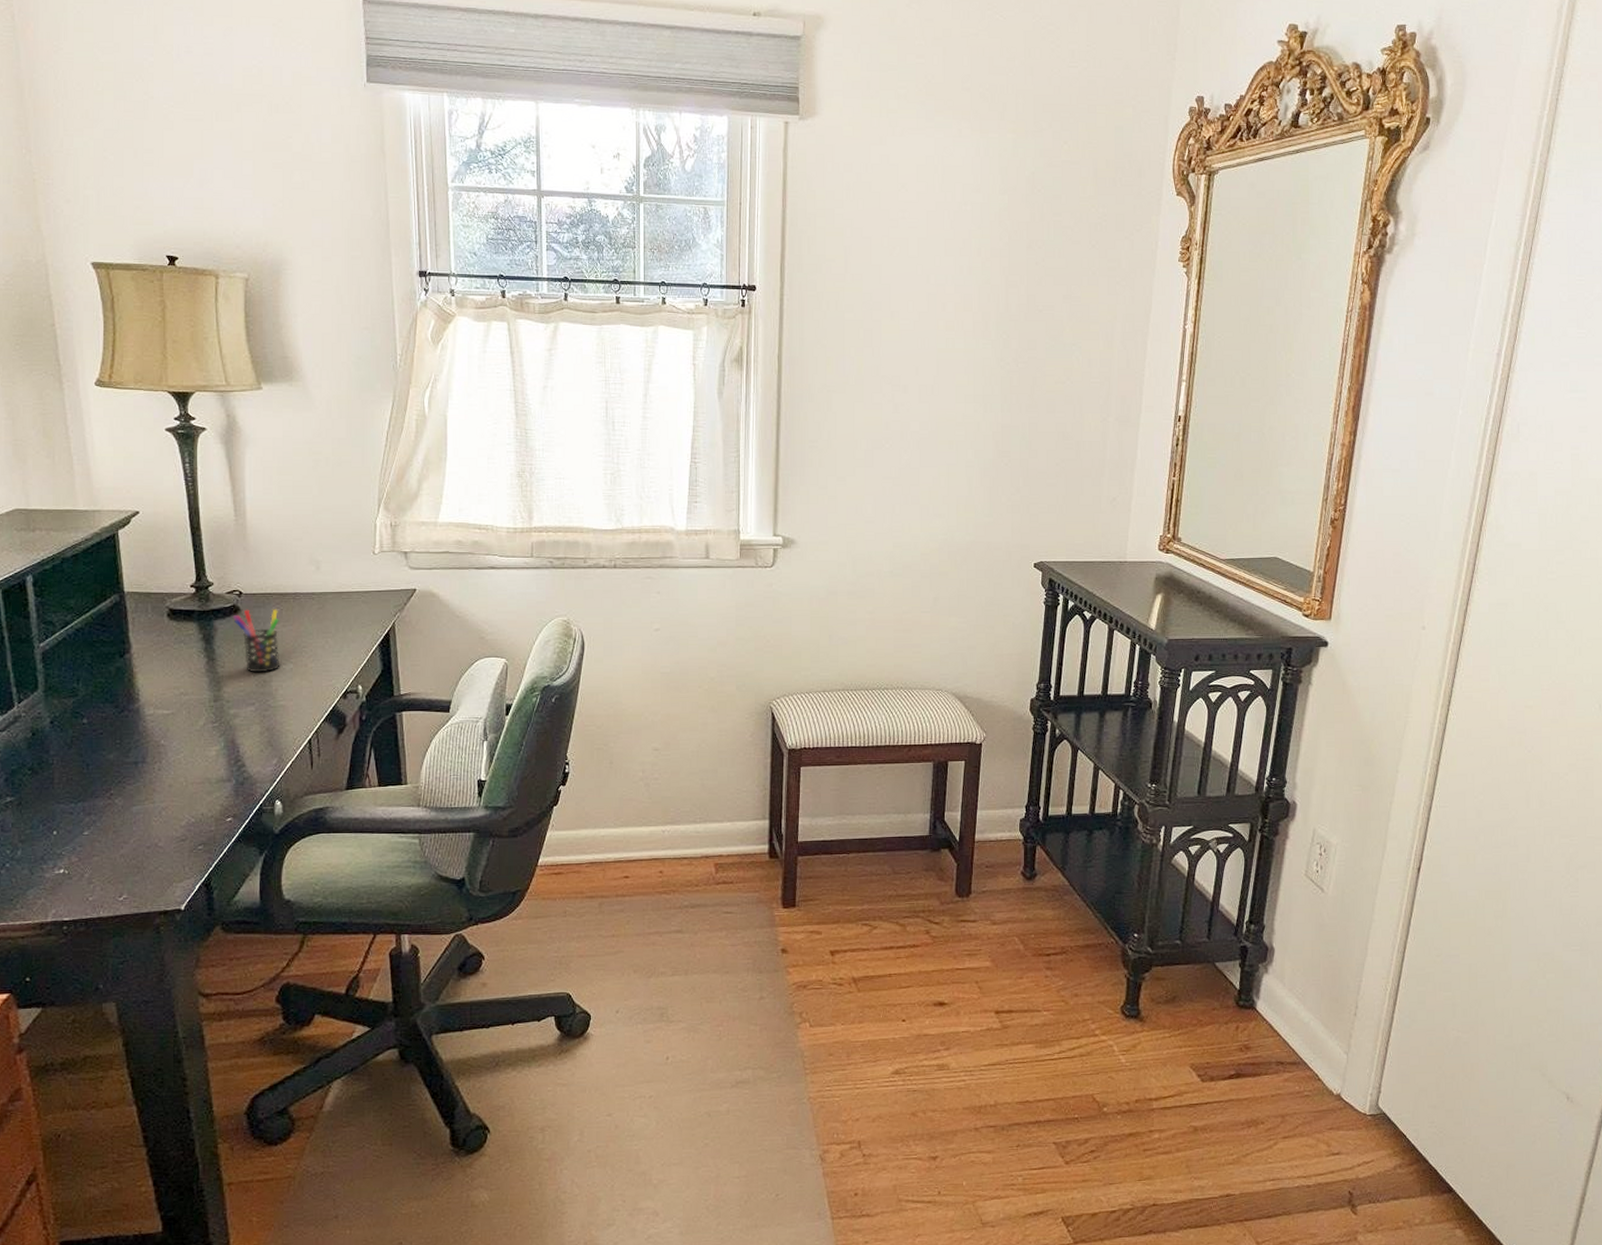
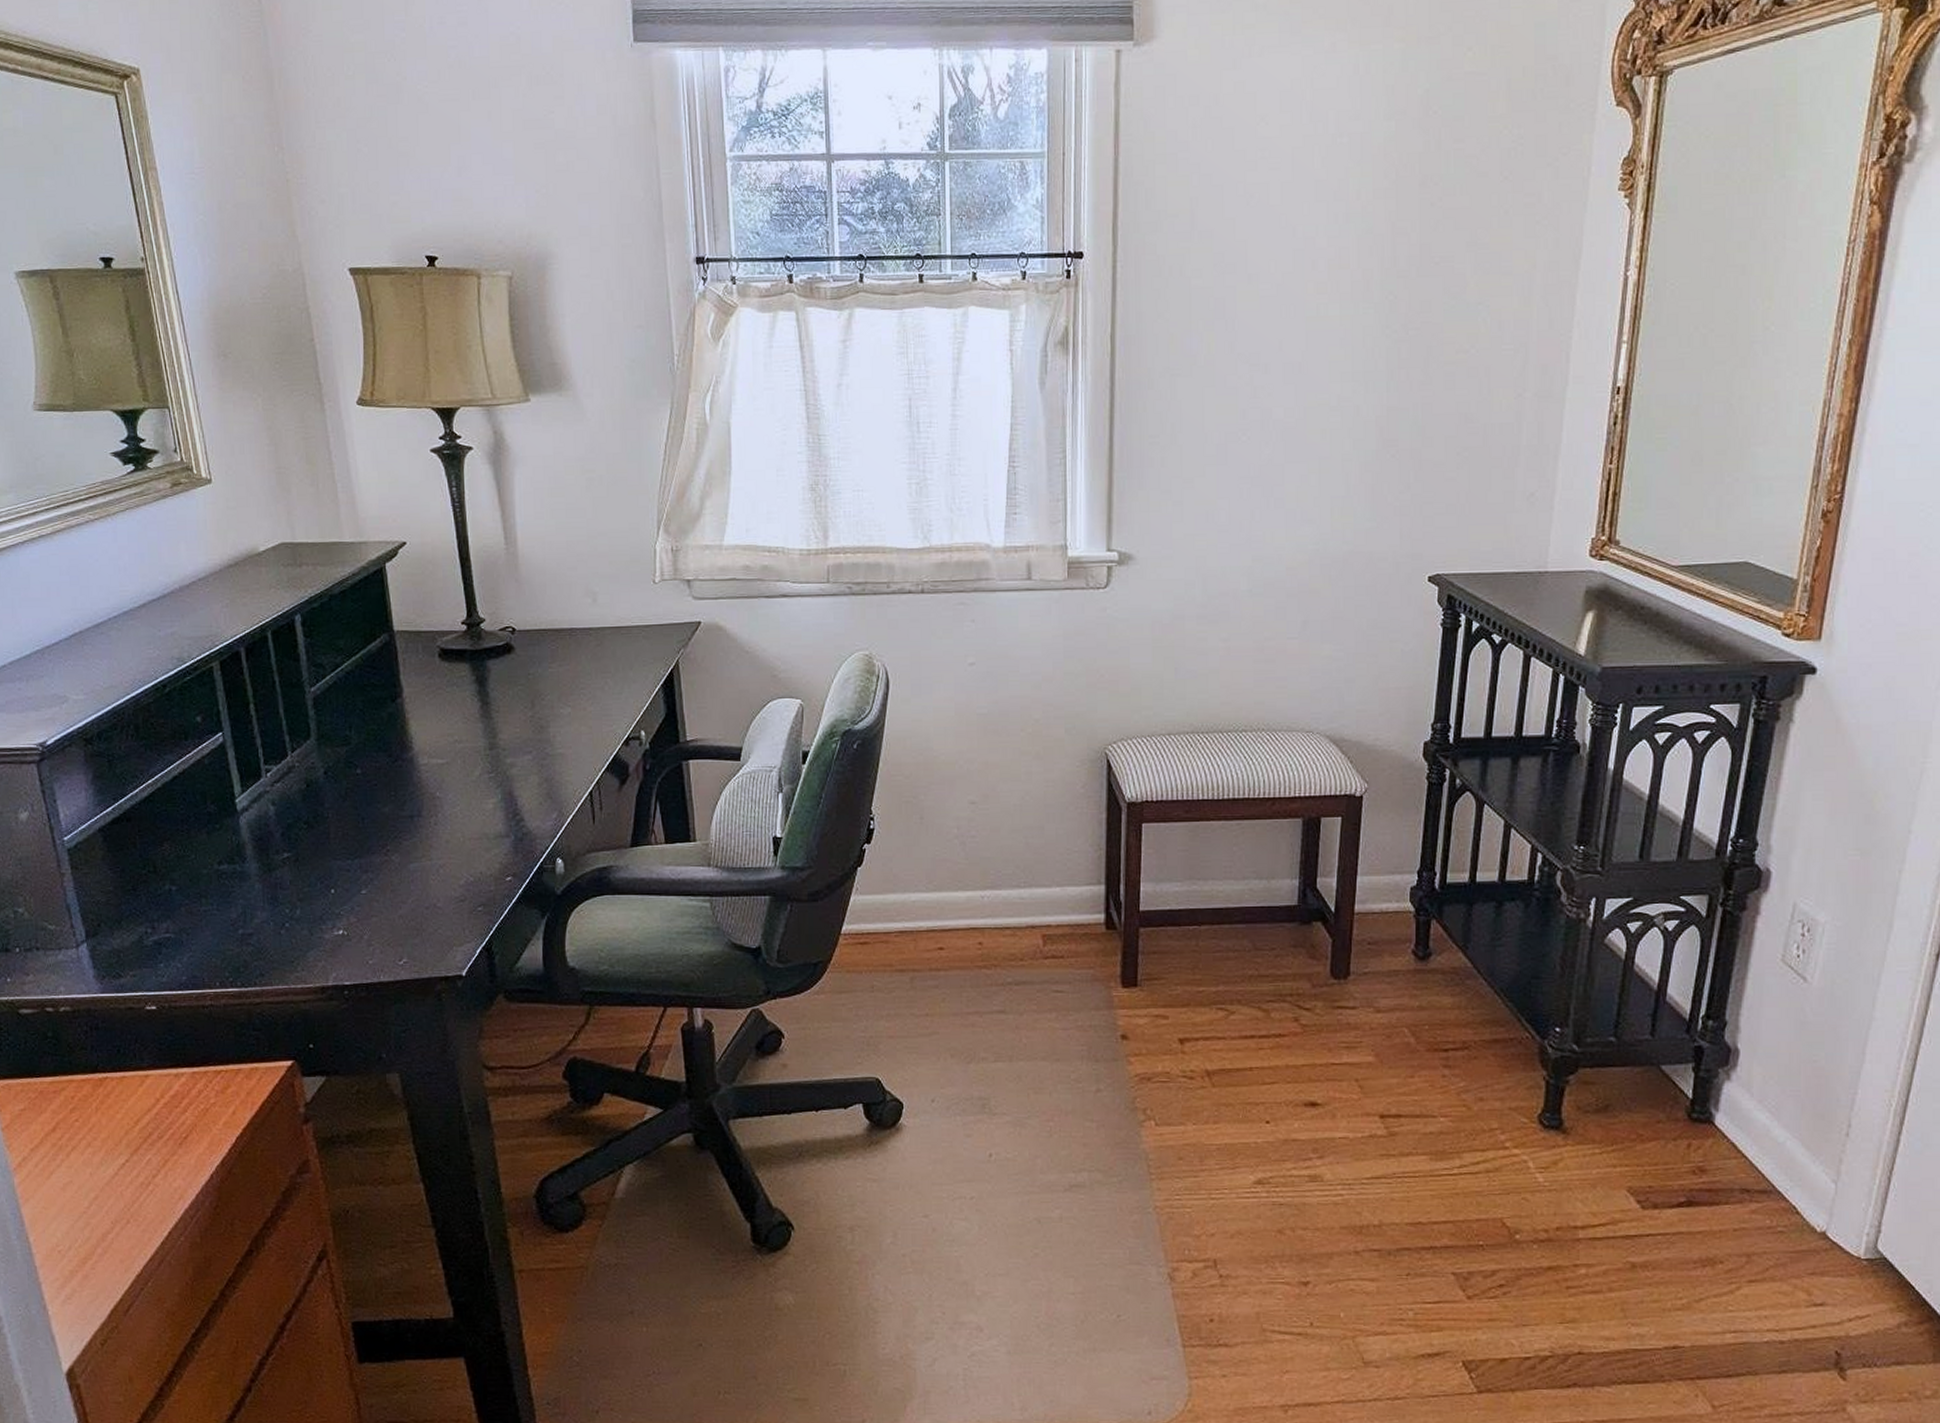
pen holder: present [232,609,280,673] -> none [506,647,558,718]

